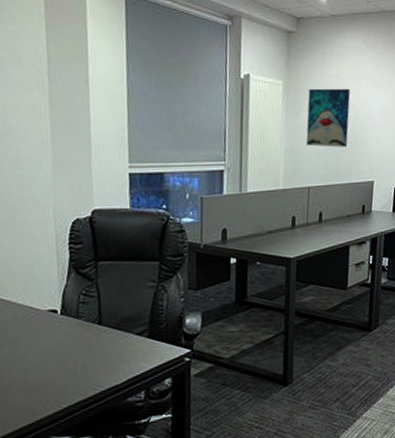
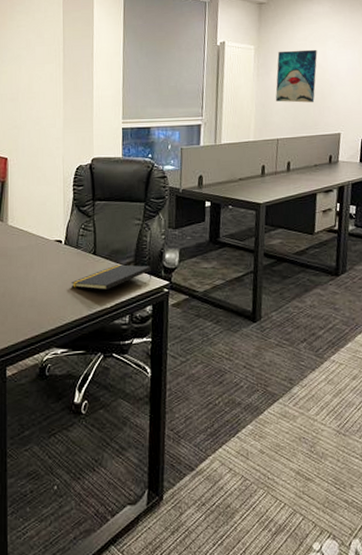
notepad: none [71,333,170,365] -> present [71,264,151,290]

